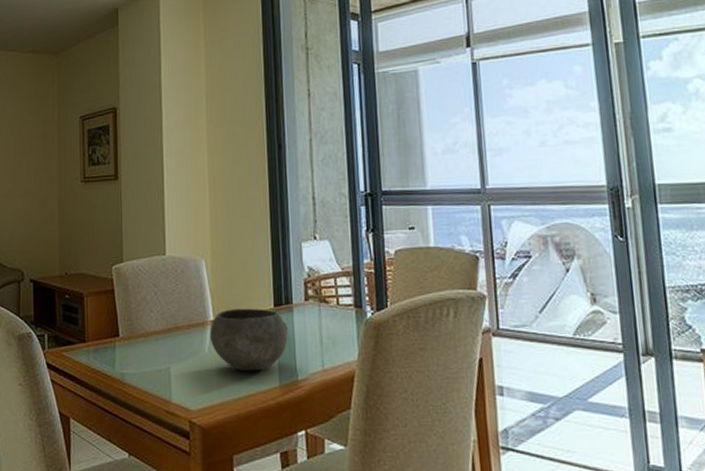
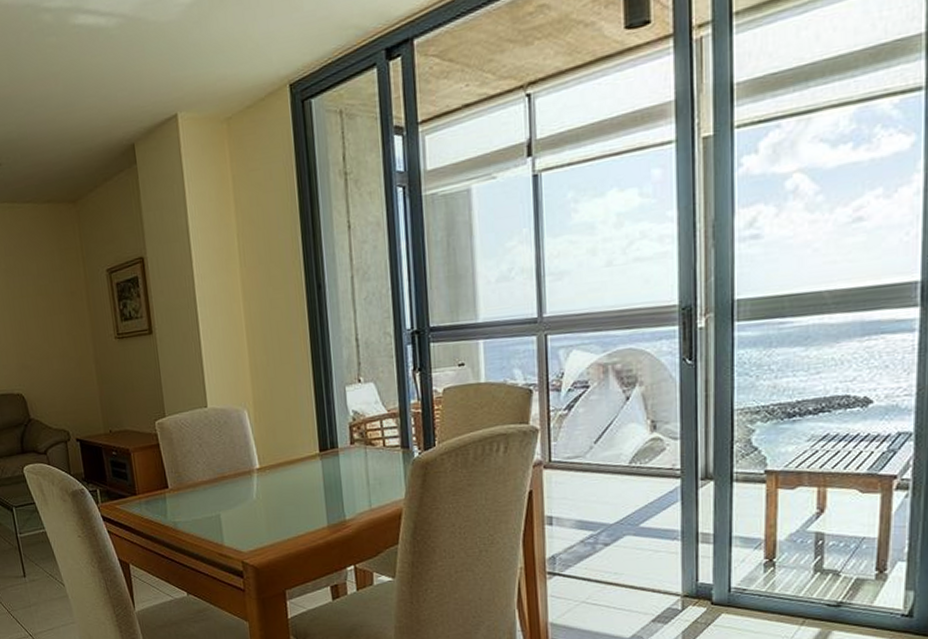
bowl: present [209,308,288,371] -> none [256,454,335,515]

